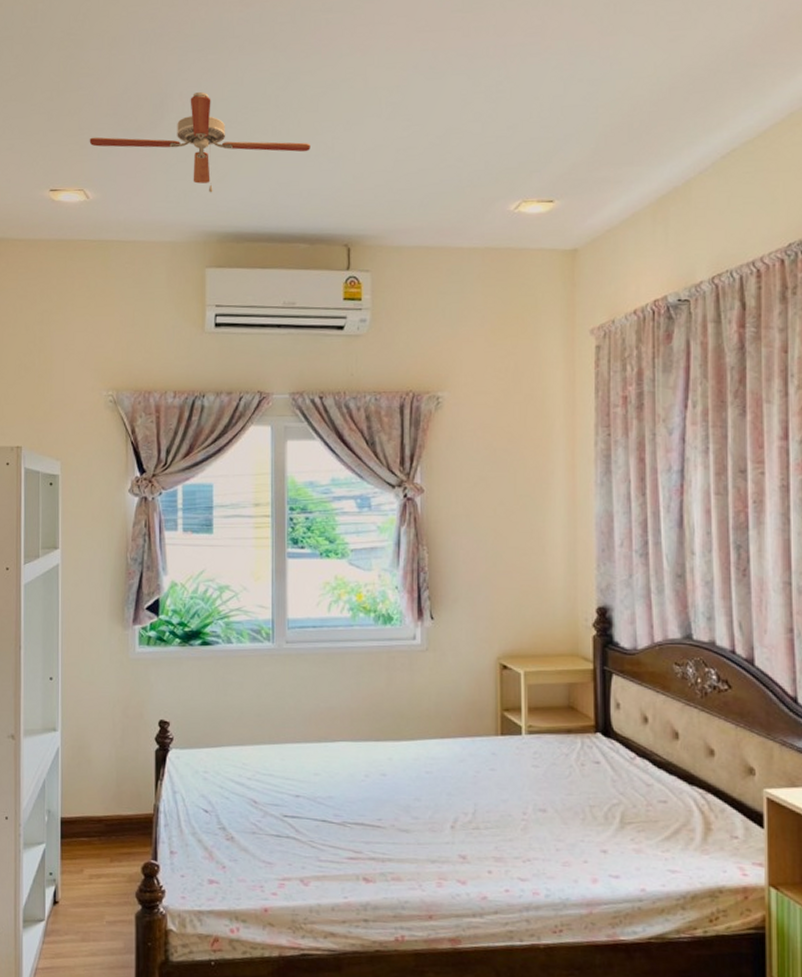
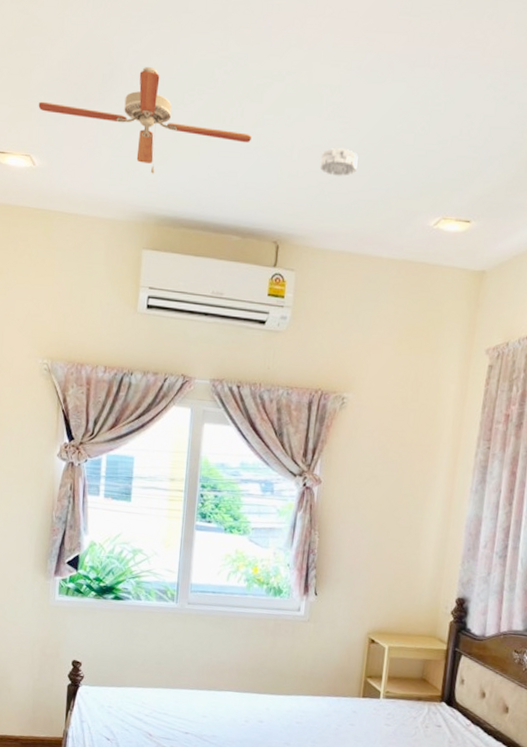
smoke detector: none [385,144,425,173] -> present [320,147,358,176]

